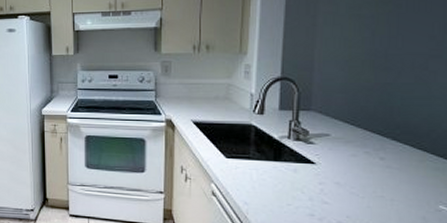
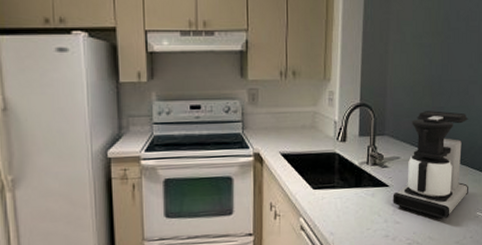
coffee maker: none [320,87,428,207] -> present [392,111,469,219]

